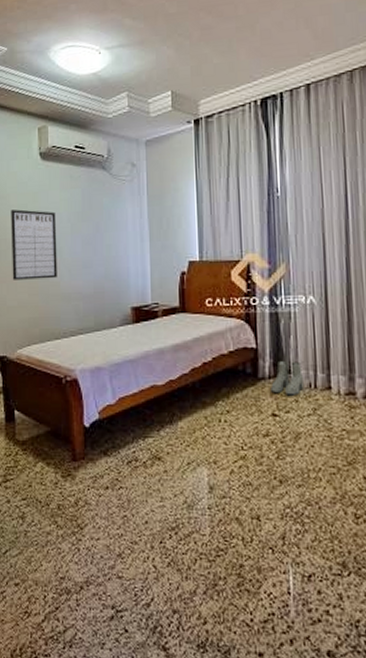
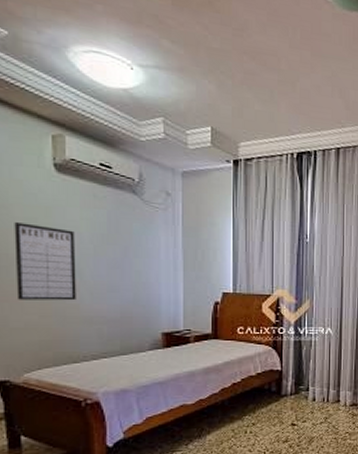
boots: present [271,360,304,396] -> none [292,380,319,408]

